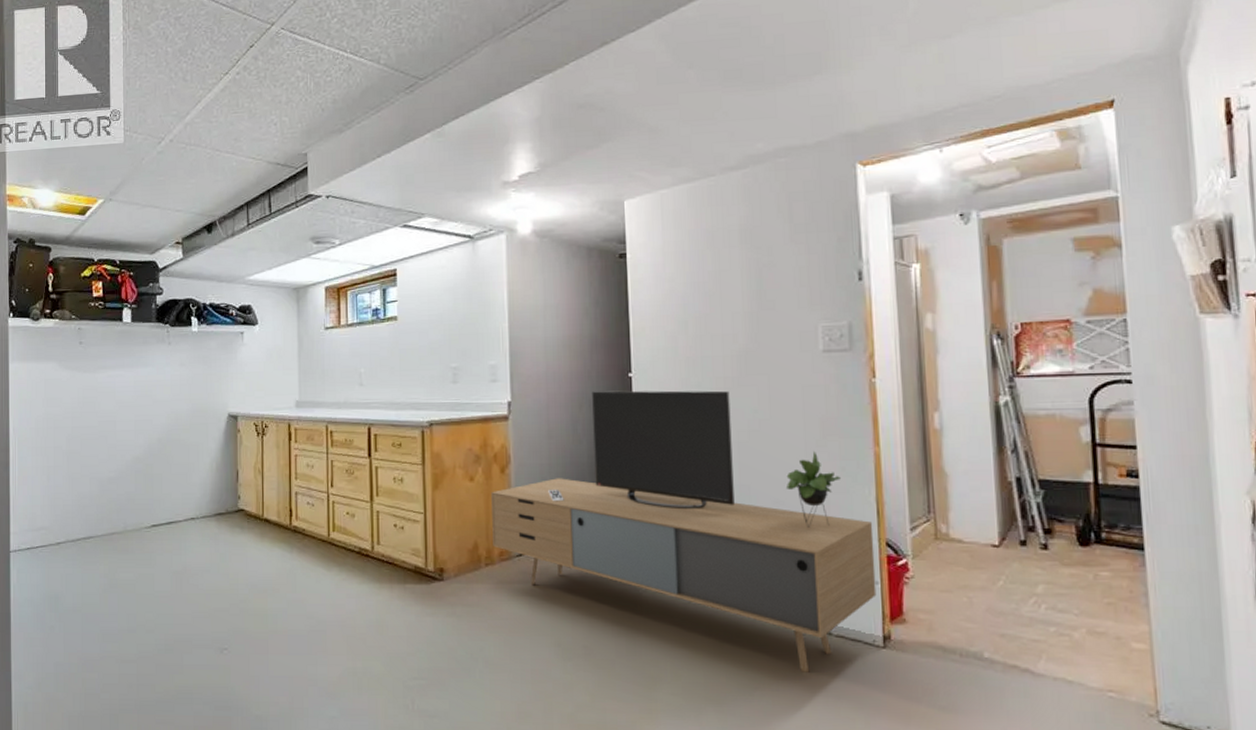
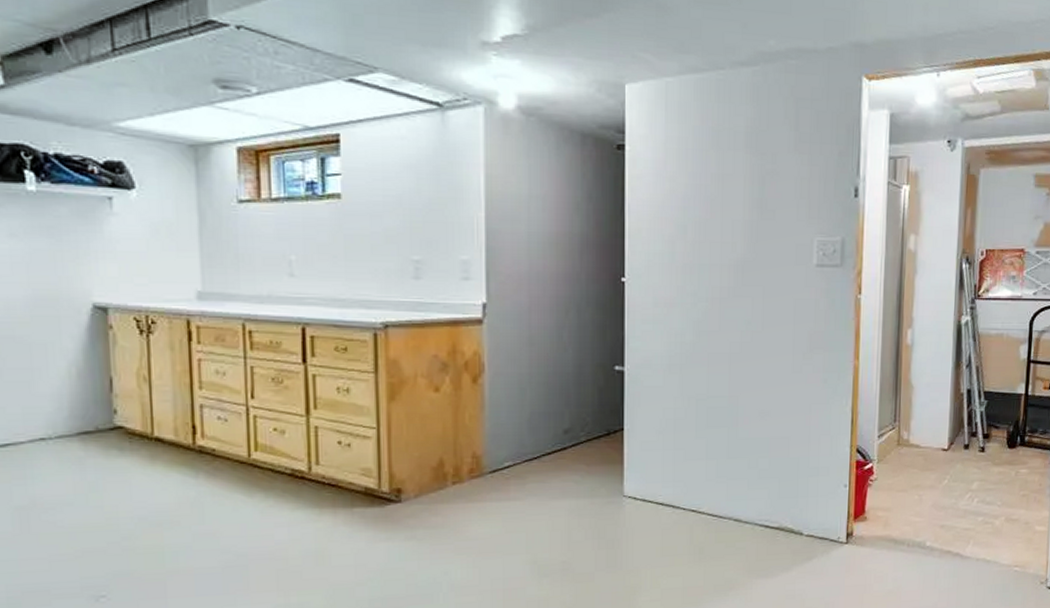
media console: present [491,390,877,672] -> none [461,295,847,571]

